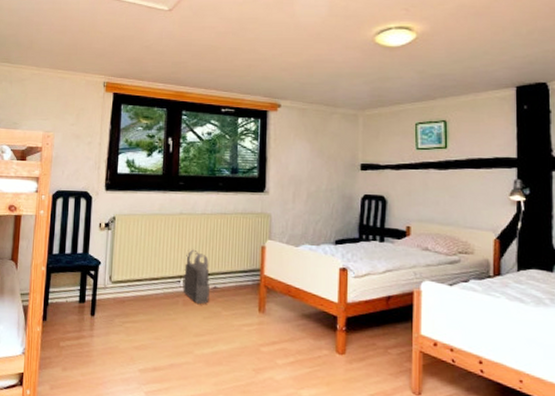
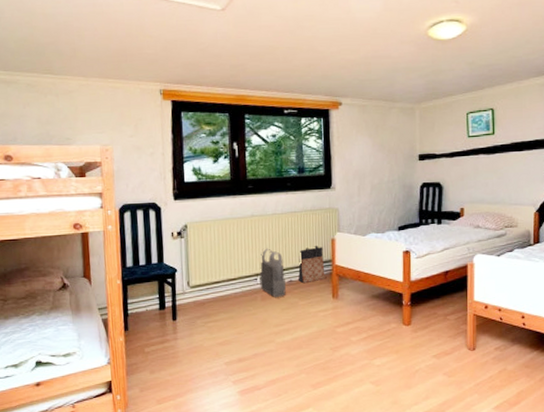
bag: none [224,252,253,292] -> present [298,246,326,284]

